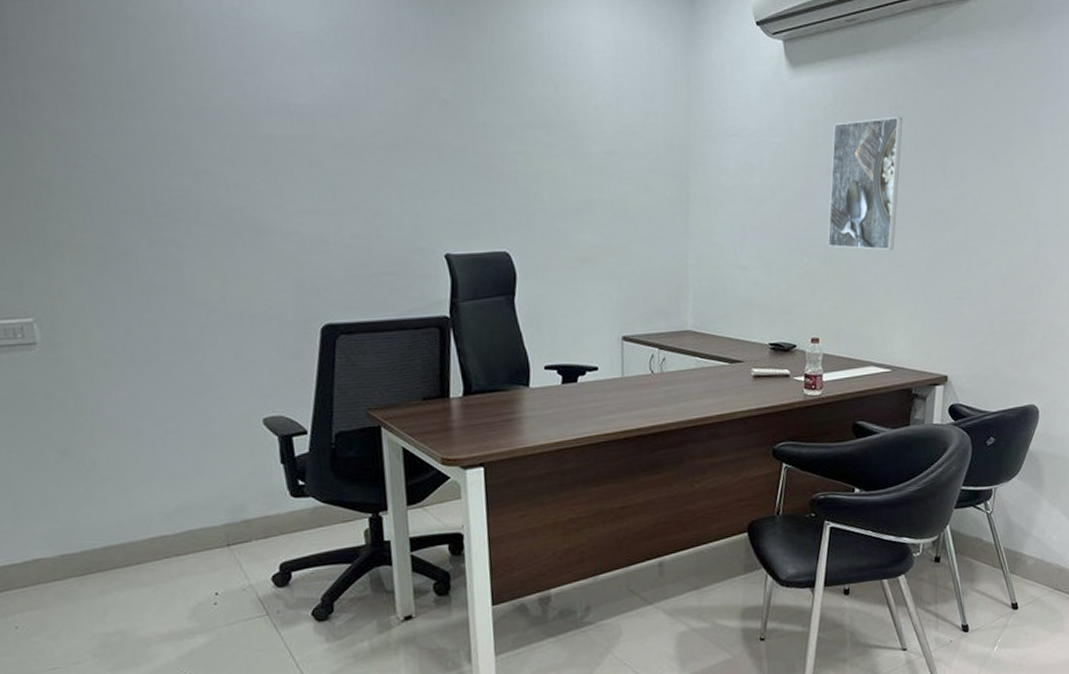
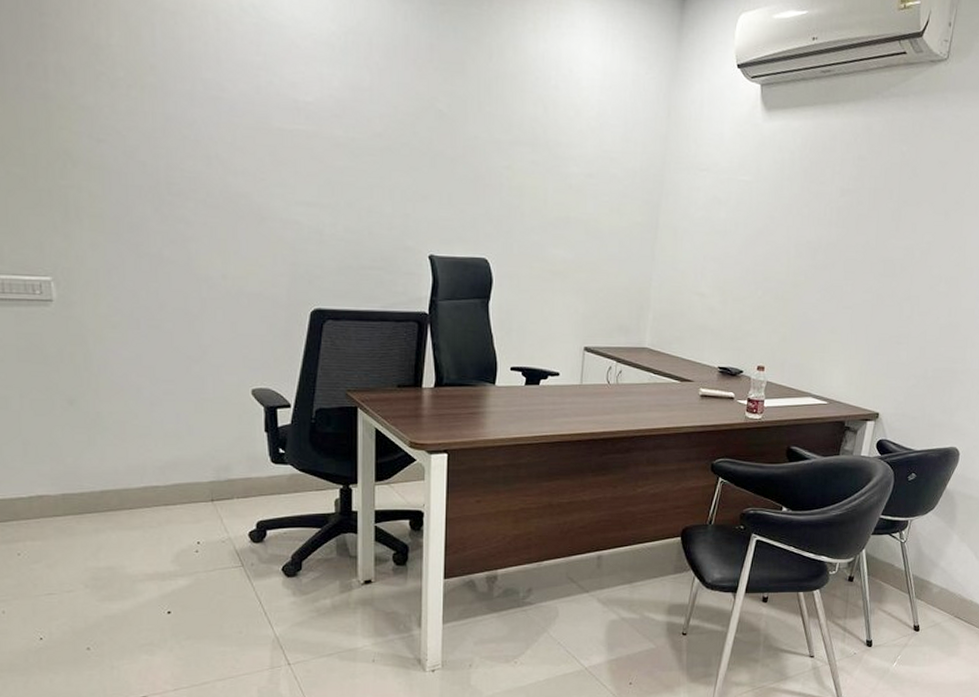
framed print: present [827,116,903,251] -> none [782,166,864,292]

